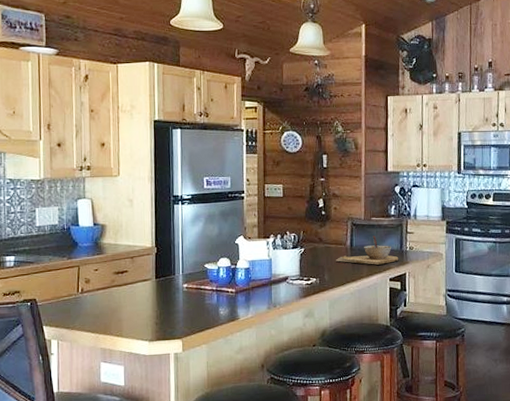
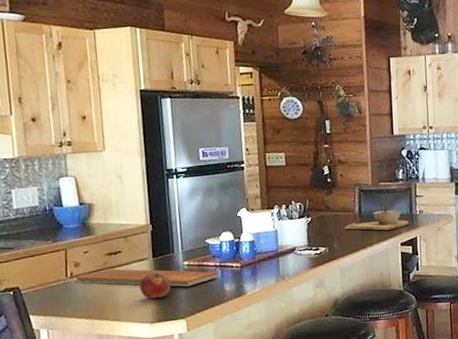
chopping board: none [85,286,216,309] -> present [75,268,220,287]
fruit: none [142,293,170,319] -> present [139,273,171,300]

